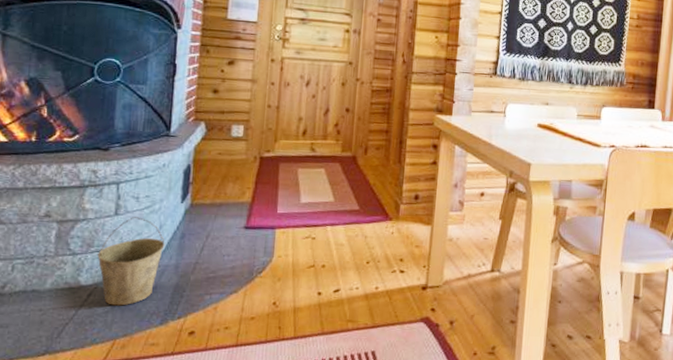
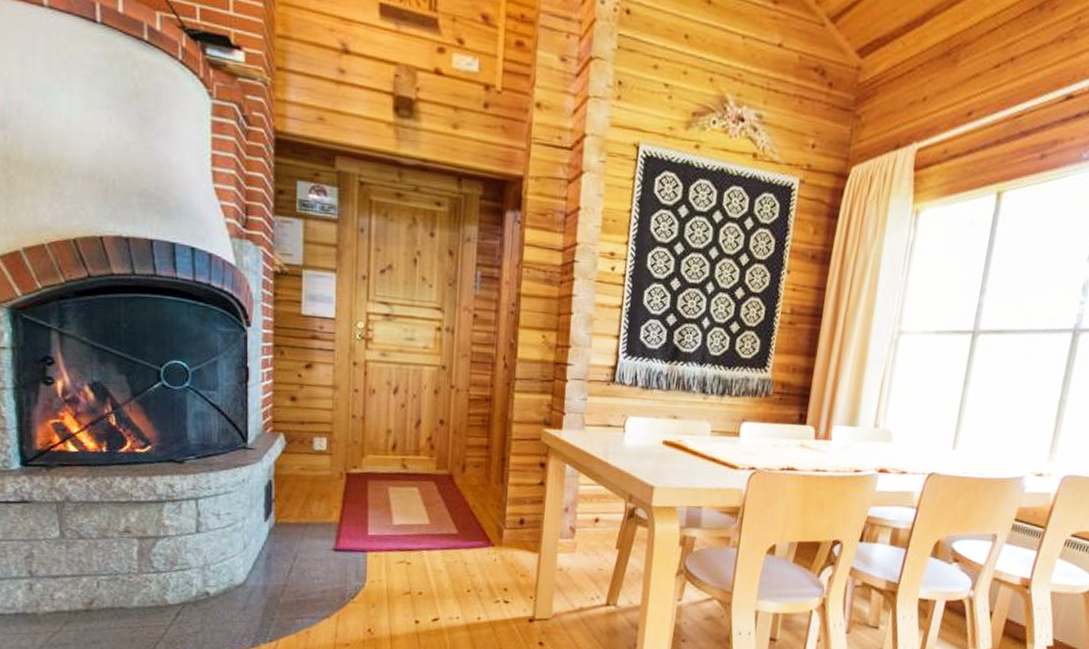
bucket: present [97,217,165,306] -> none [182,535,251,627]

